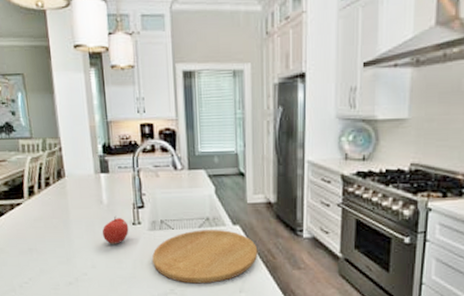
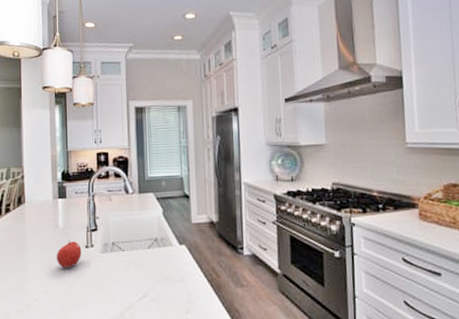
cutting board: present [152,230,258,284] -> none [103,250,203,306]

